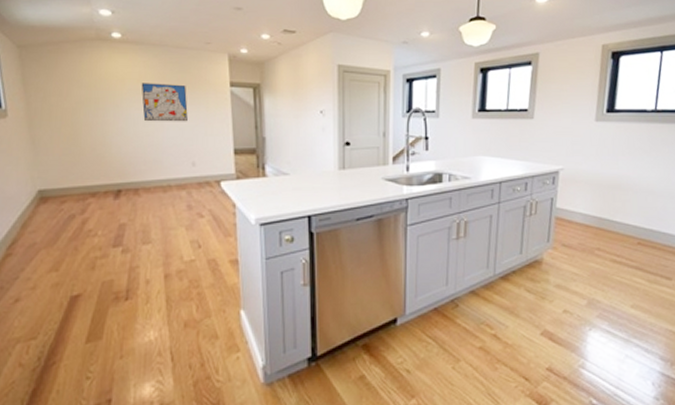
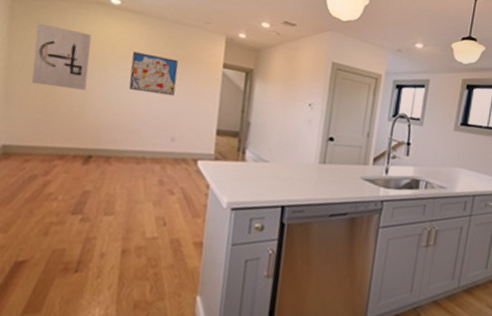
wall art: none [47,67,104,129] -> present [31,22,92,90]

